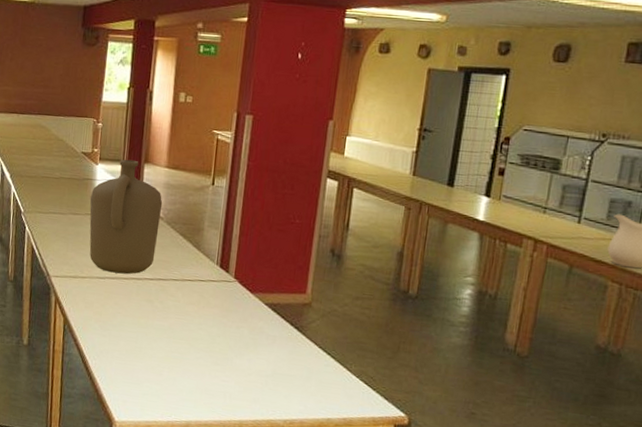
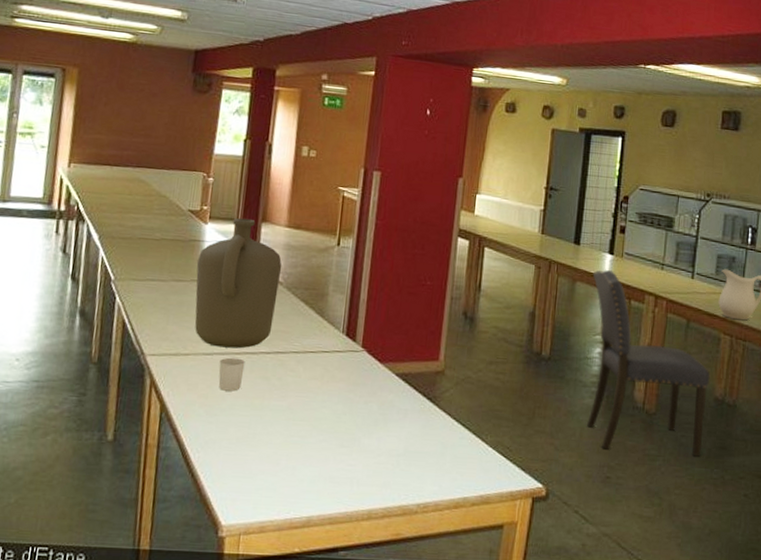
cup: none [110,281,132,311] -> present [218,357,245,392]
chair: none [453,211,593,402] -> present [587,269,710,457]

